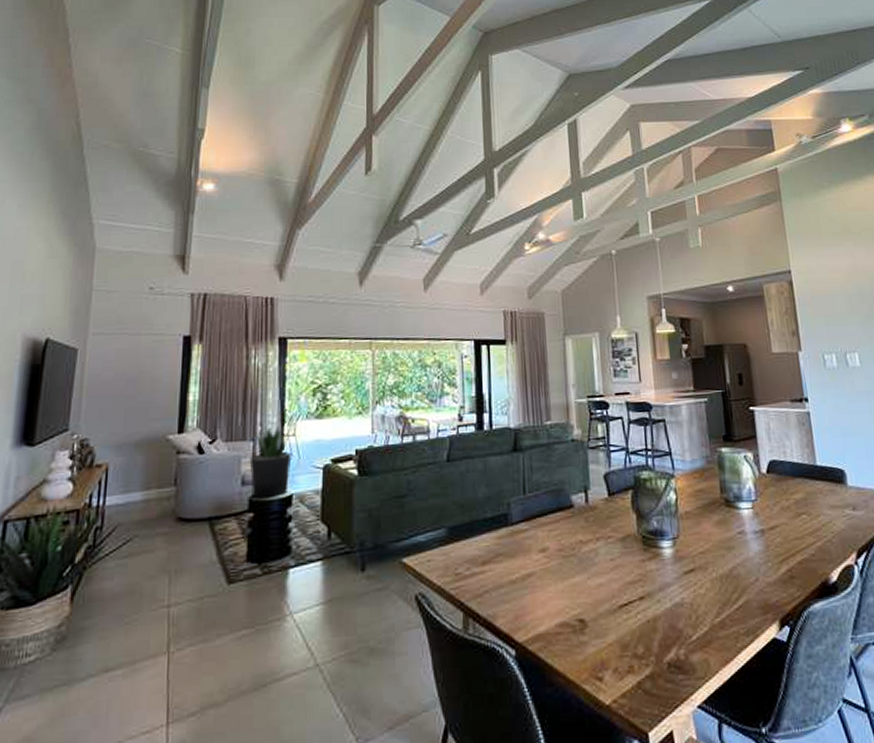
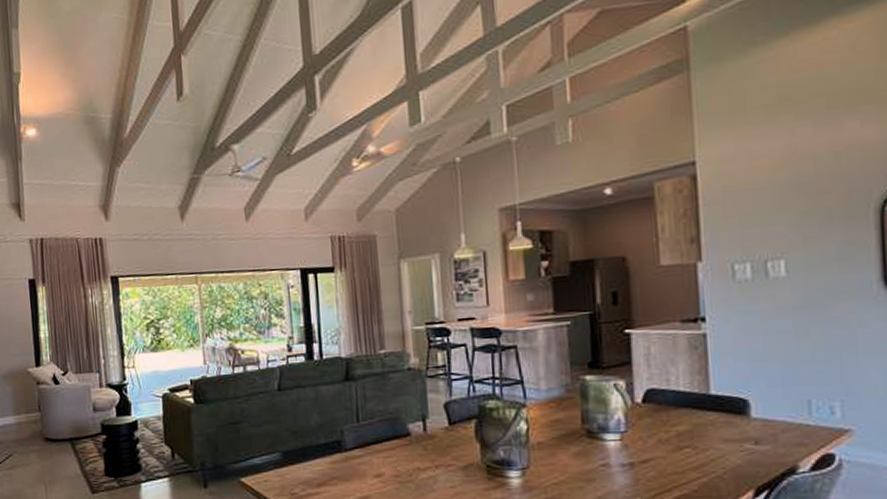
planter: present [249,425,292,499] -> none [97,358,134,423]

